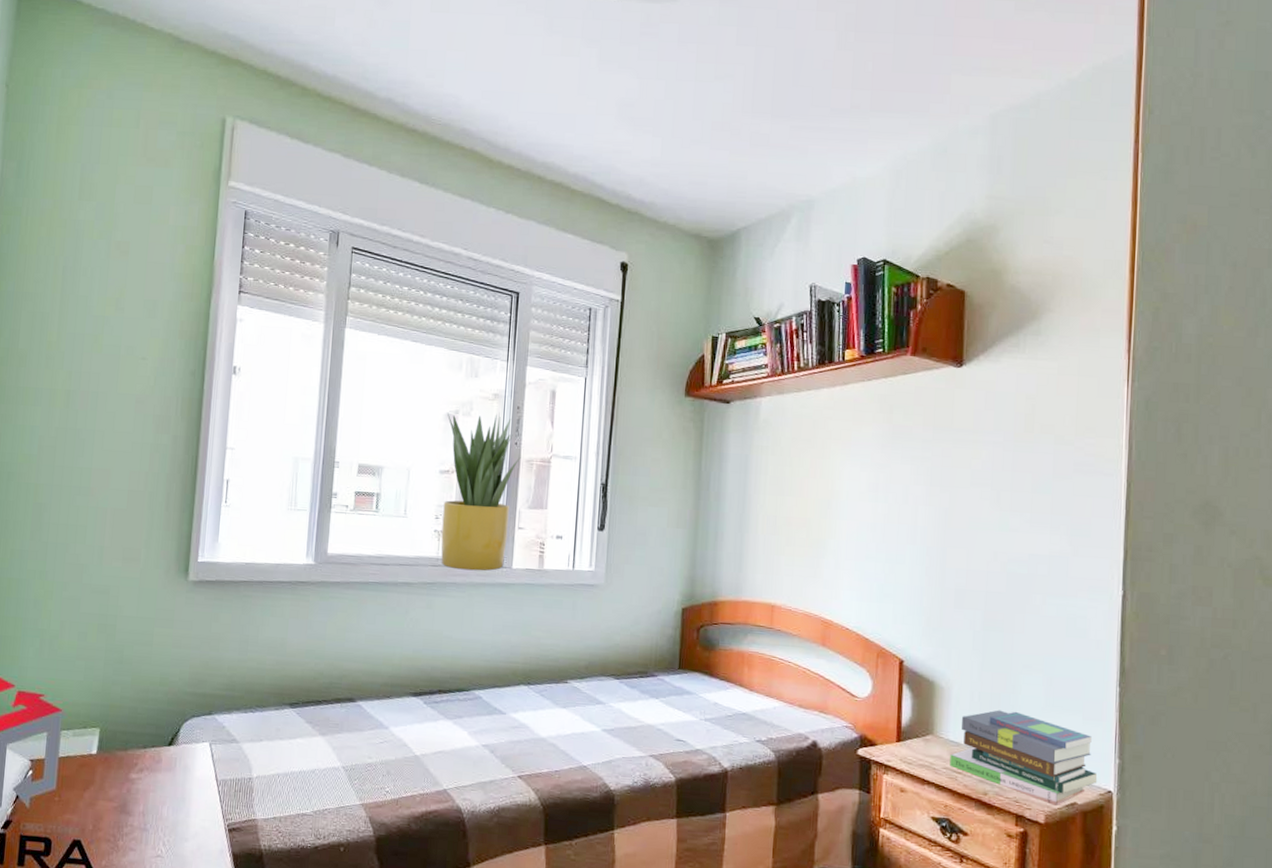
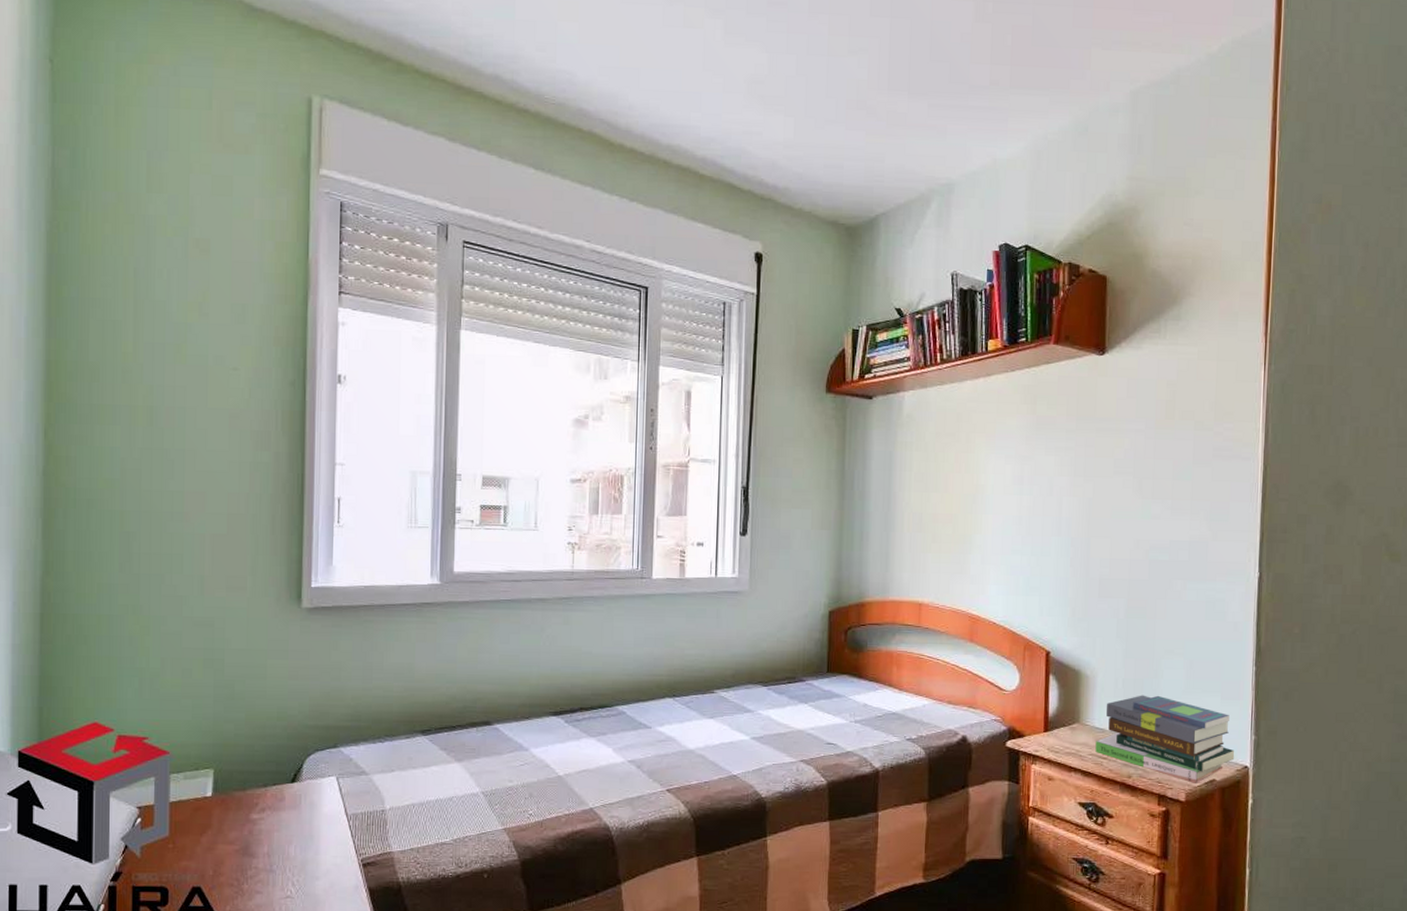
planter: present [441,412,521,572] -> none [575,415,657,583]

